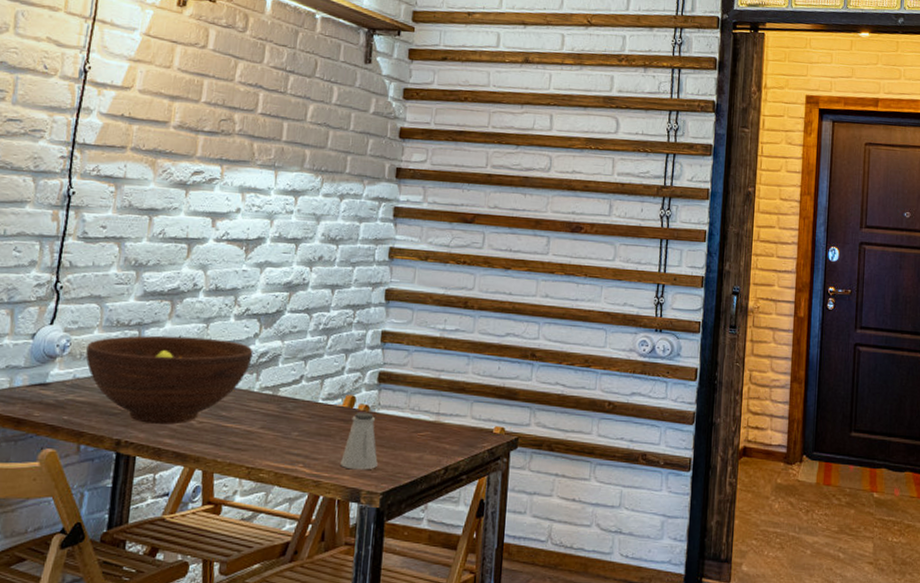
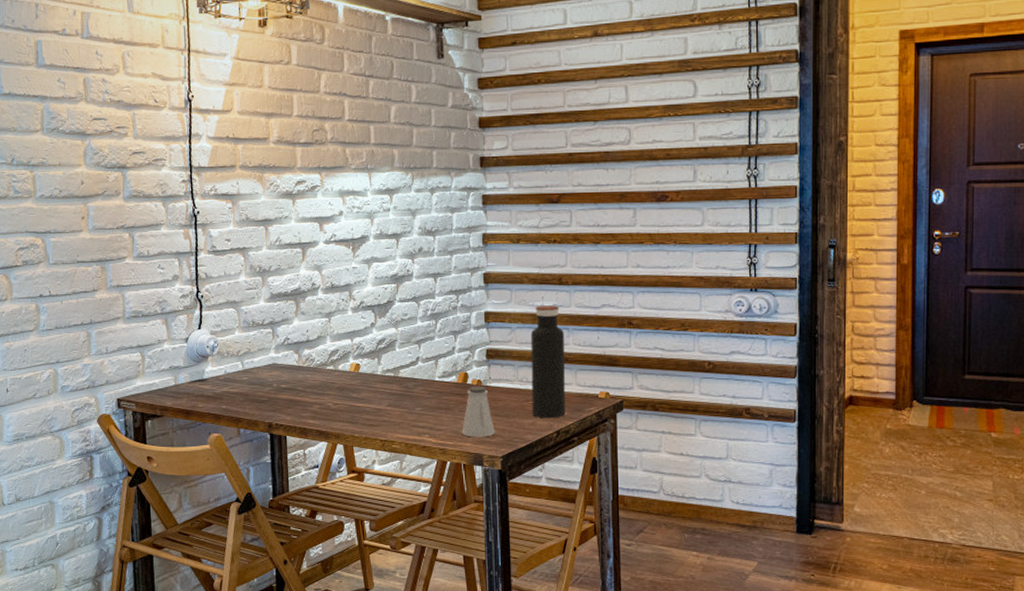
fruit bowl: present [86,335,253,425] -> none [231,330,372,408]
water bottle: none [420,329,465,453] -> present [530,305,566,419]

